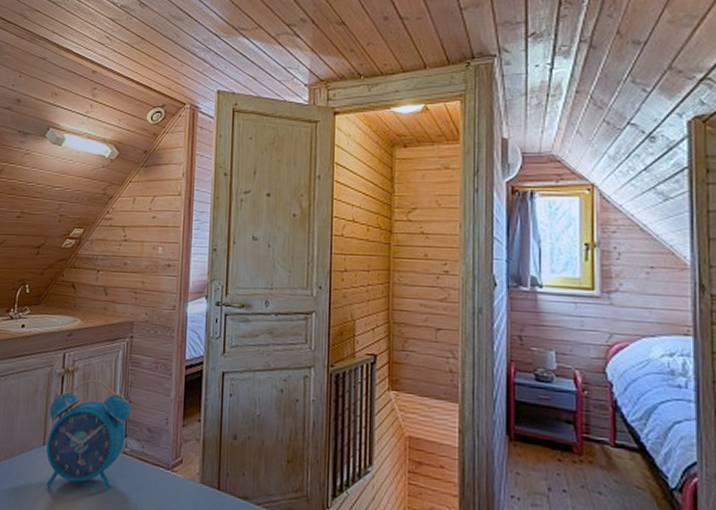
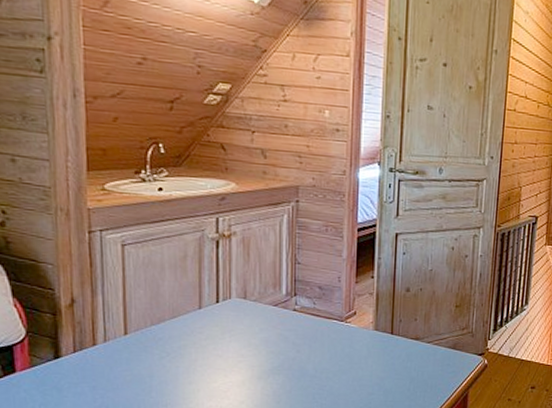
alarm clock: present [46,379,130,489] -> none [203,242,299,347]

